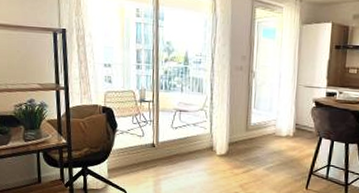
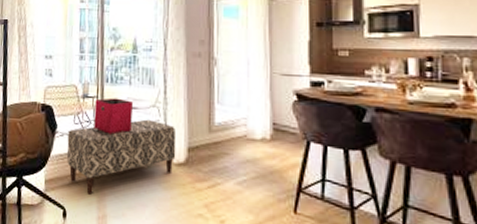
bench: none [126,120,220,180] -> present [67,119,176,195]
storage bin: none [150,102,184,133] -> present [94,97,133,135]

